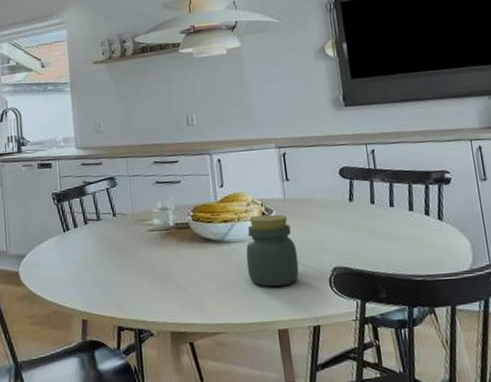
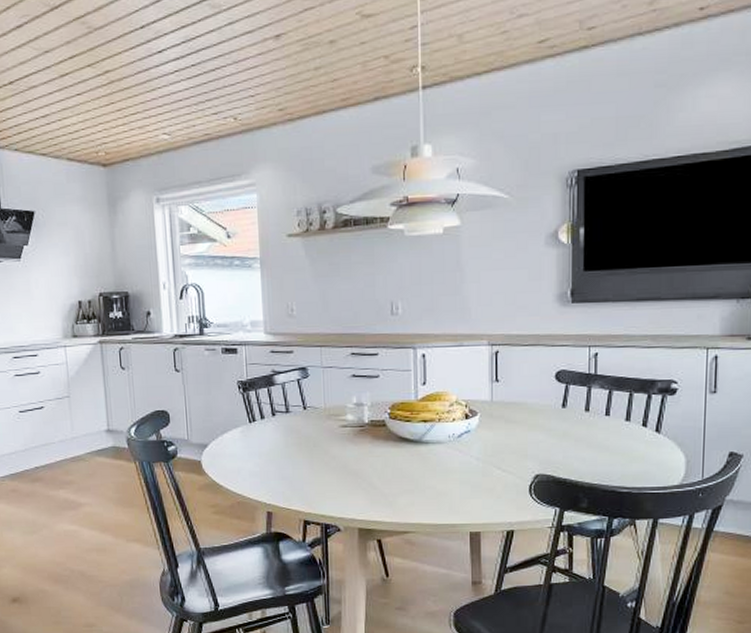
jar: present [246,214,299,287] -> none [443,416,499,490]

